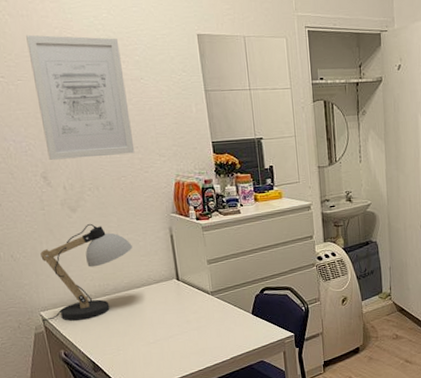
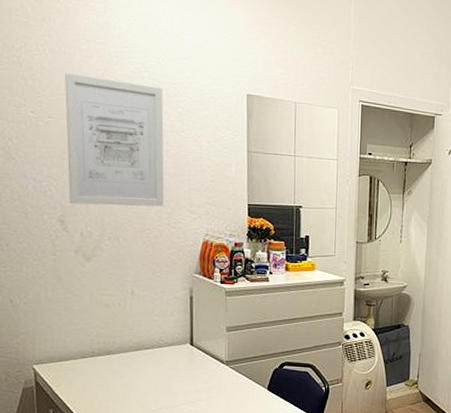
desk lamp: present [40,223,132,321] -> none [33,275,147,378]

